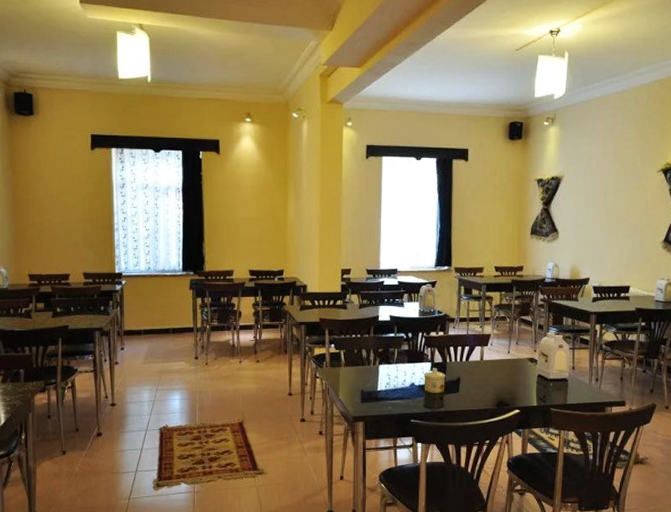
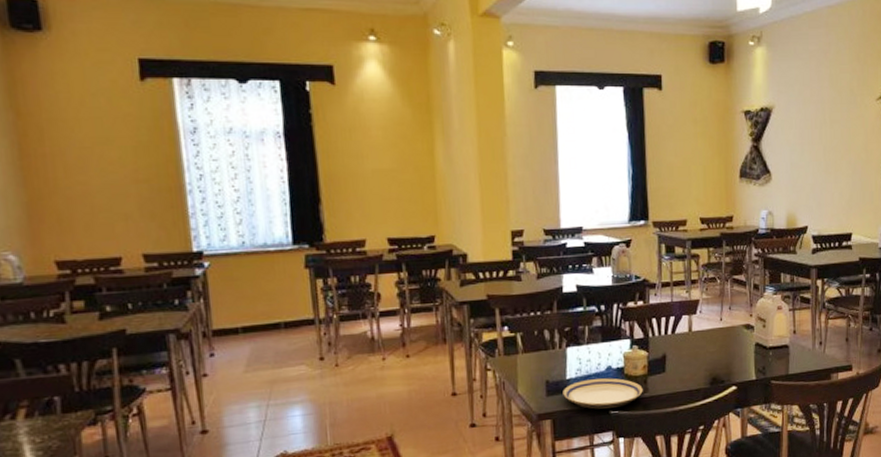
plate: none [374,393,439,418] -> present [563,378,643,410]

